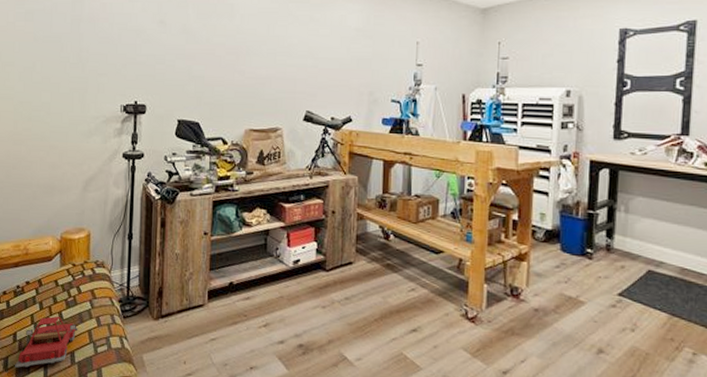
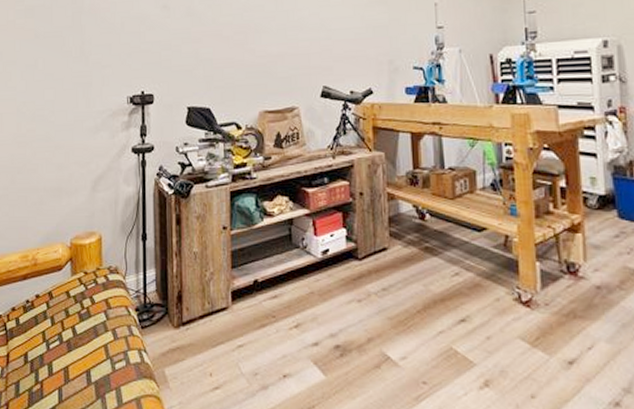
toy car: present [15,316,78,368] -> none [27,331,94,392]

